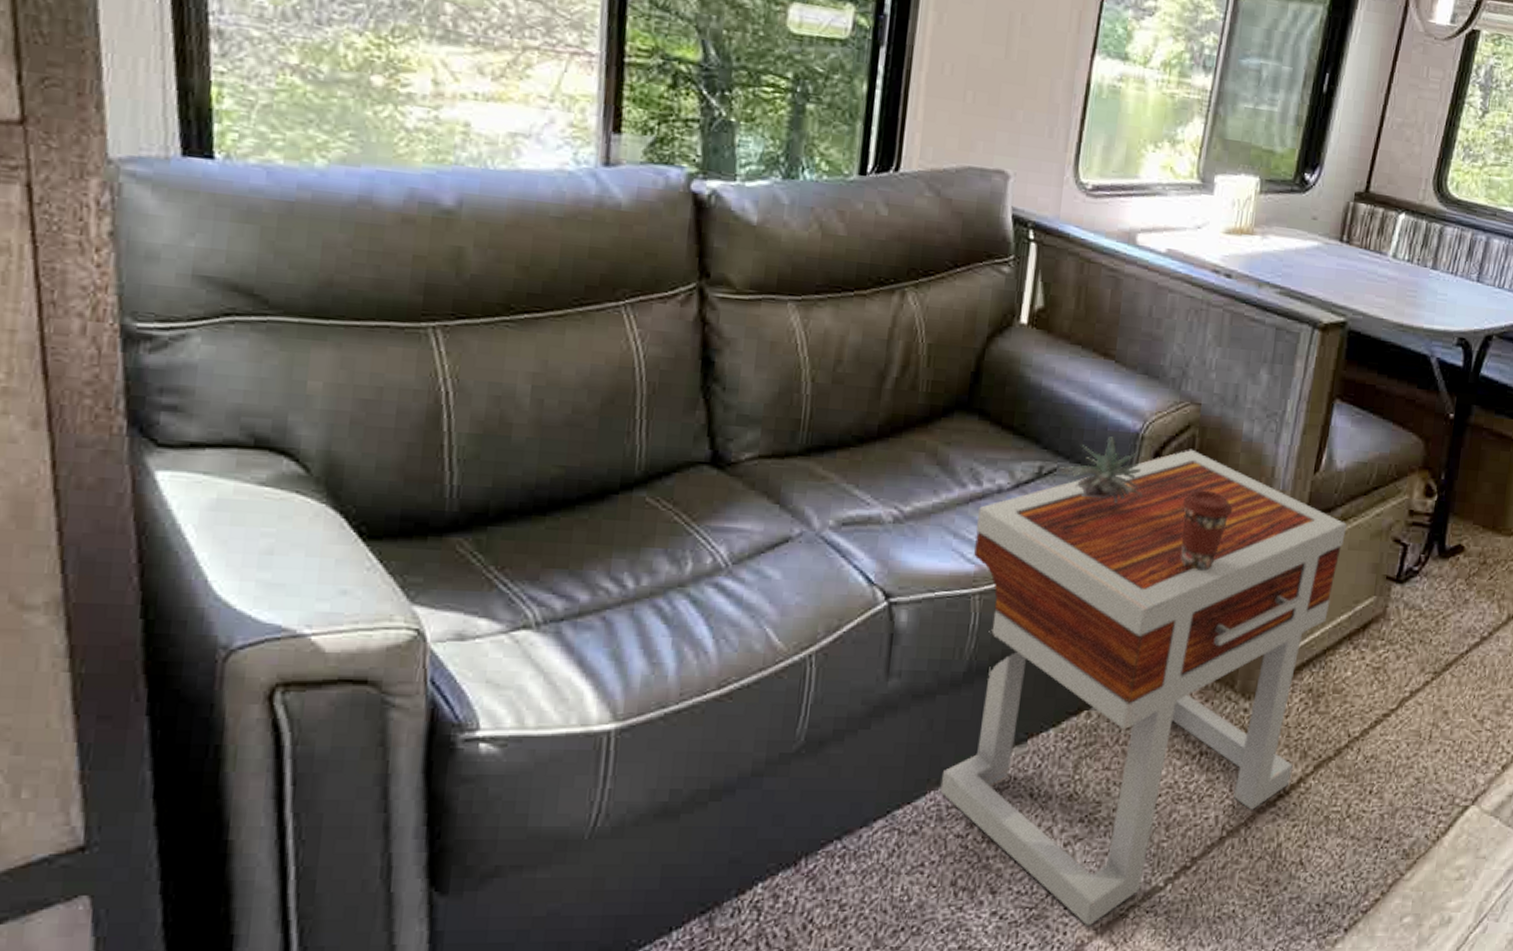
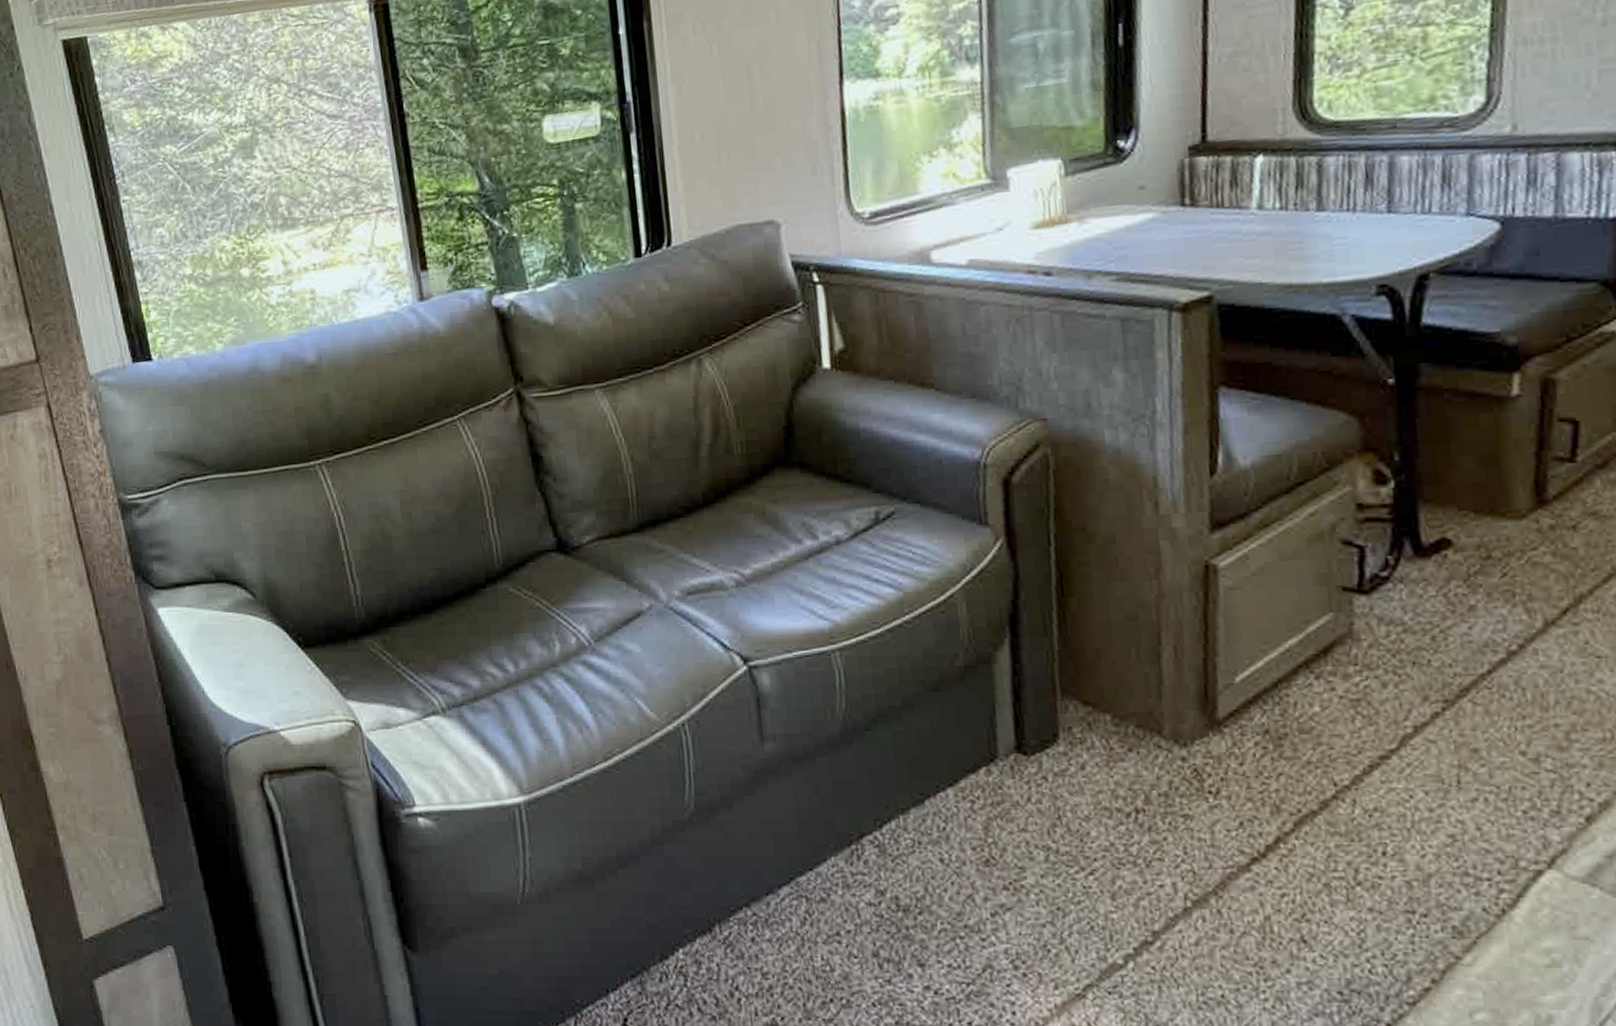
side table: present [940,449,1347,926] -> none [820,470,1272,1007]
succulent plant: present [1058,436,1142,505] -> none [896,470,999,542]
coffee cup: present [1181,490,1233,571] -> none [1048,513,1114,603]

